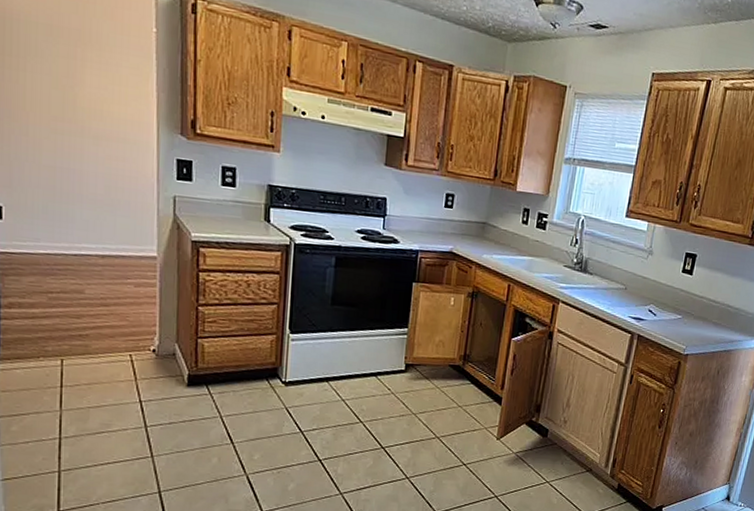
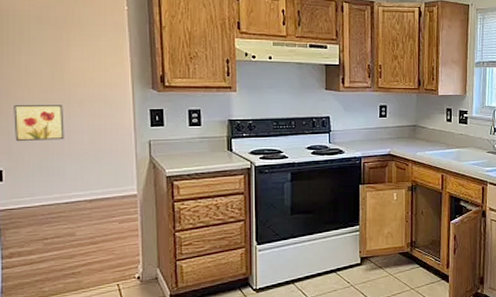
wall art: none [16,131,76,181] -> present [14,105,64,142]

